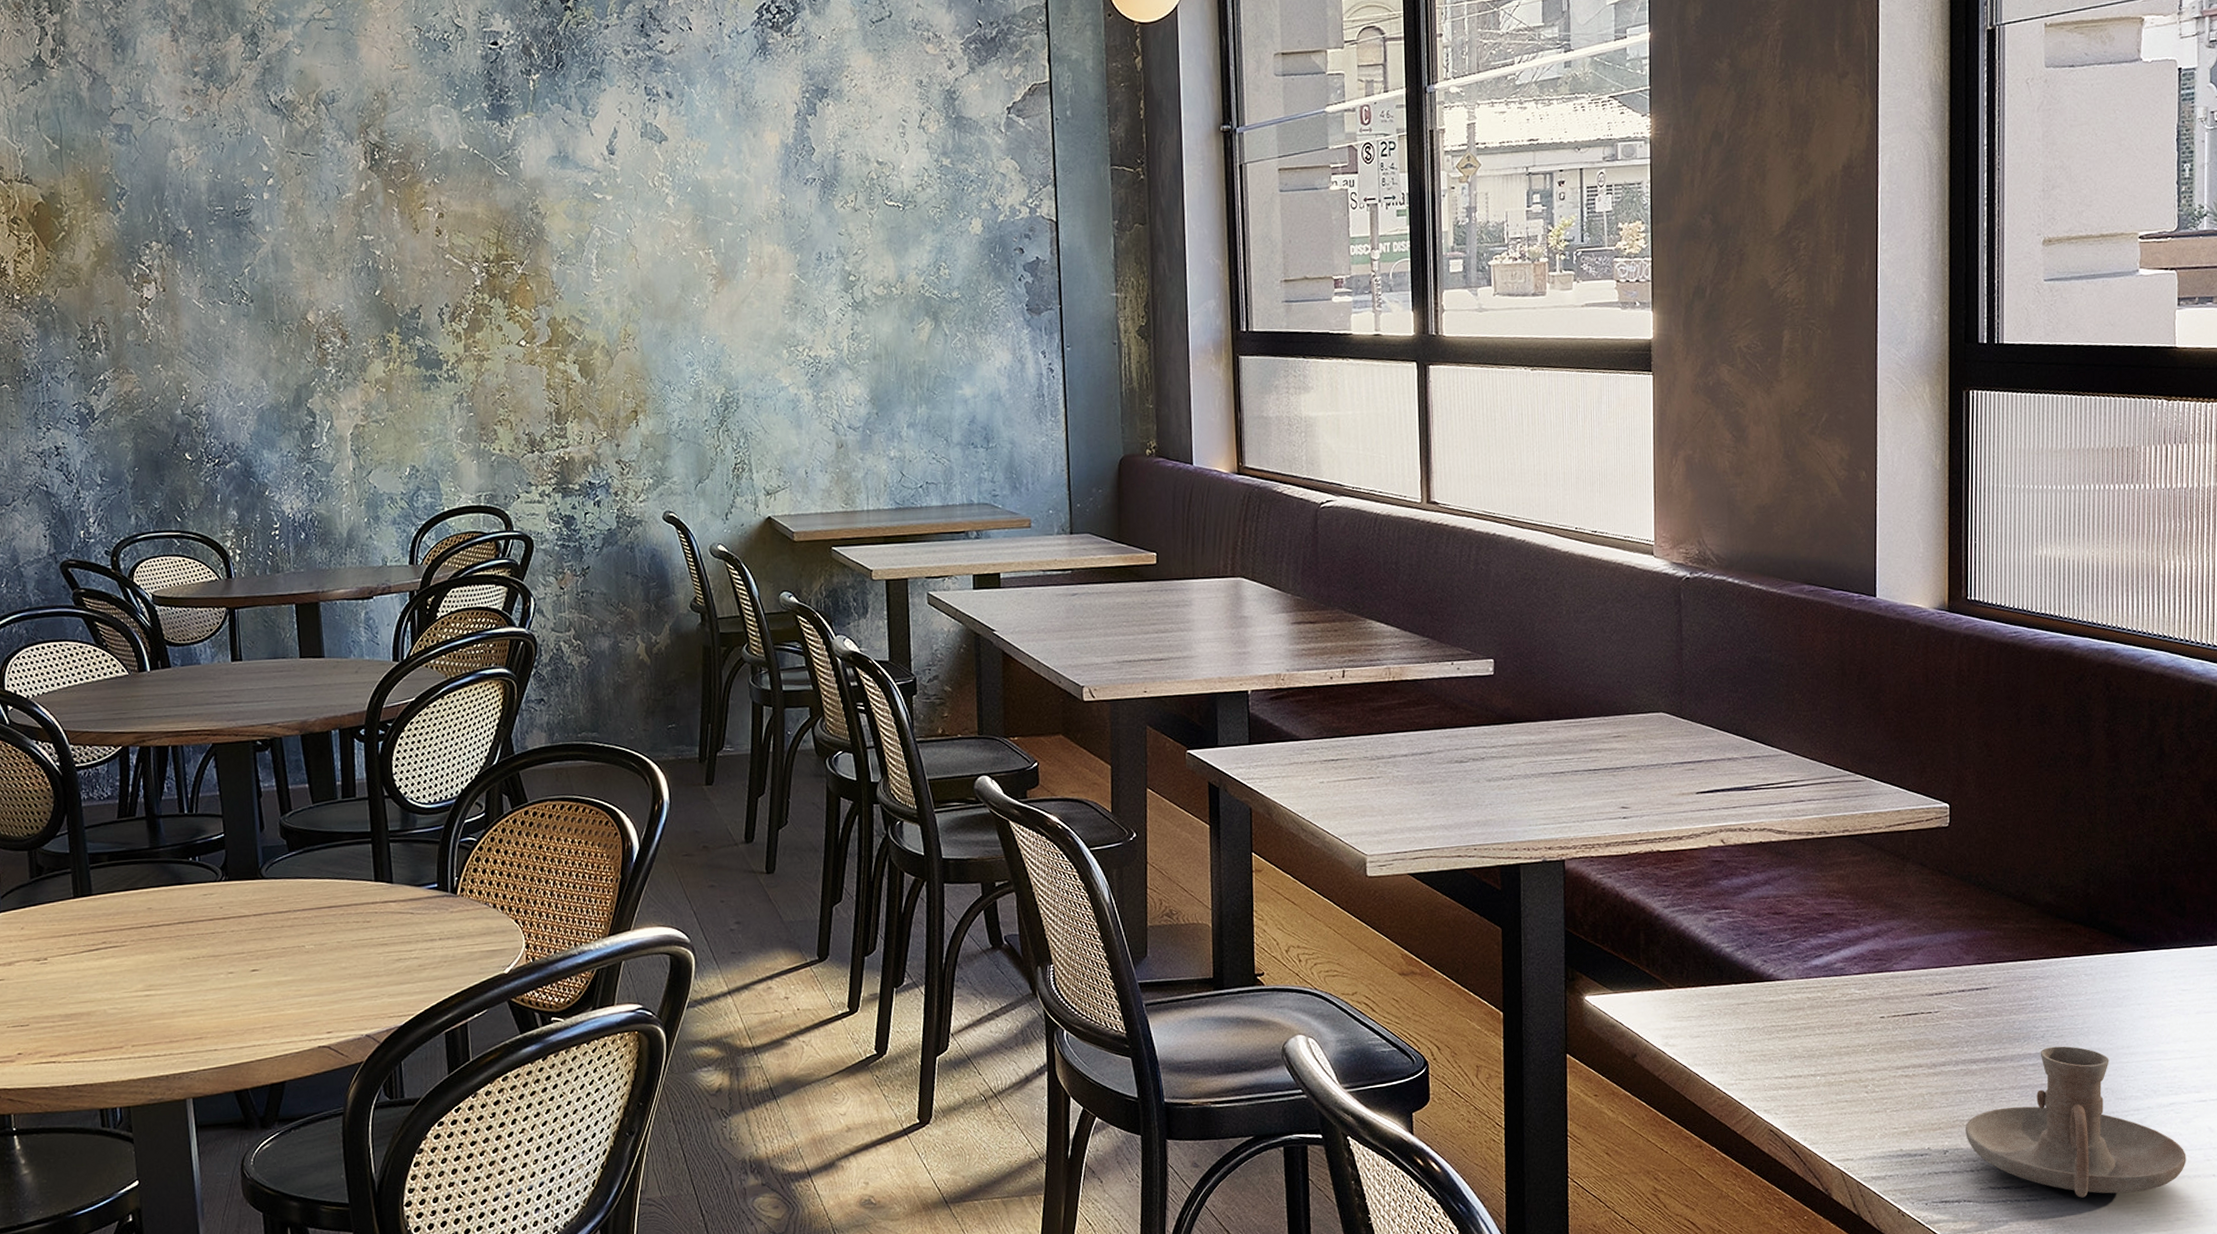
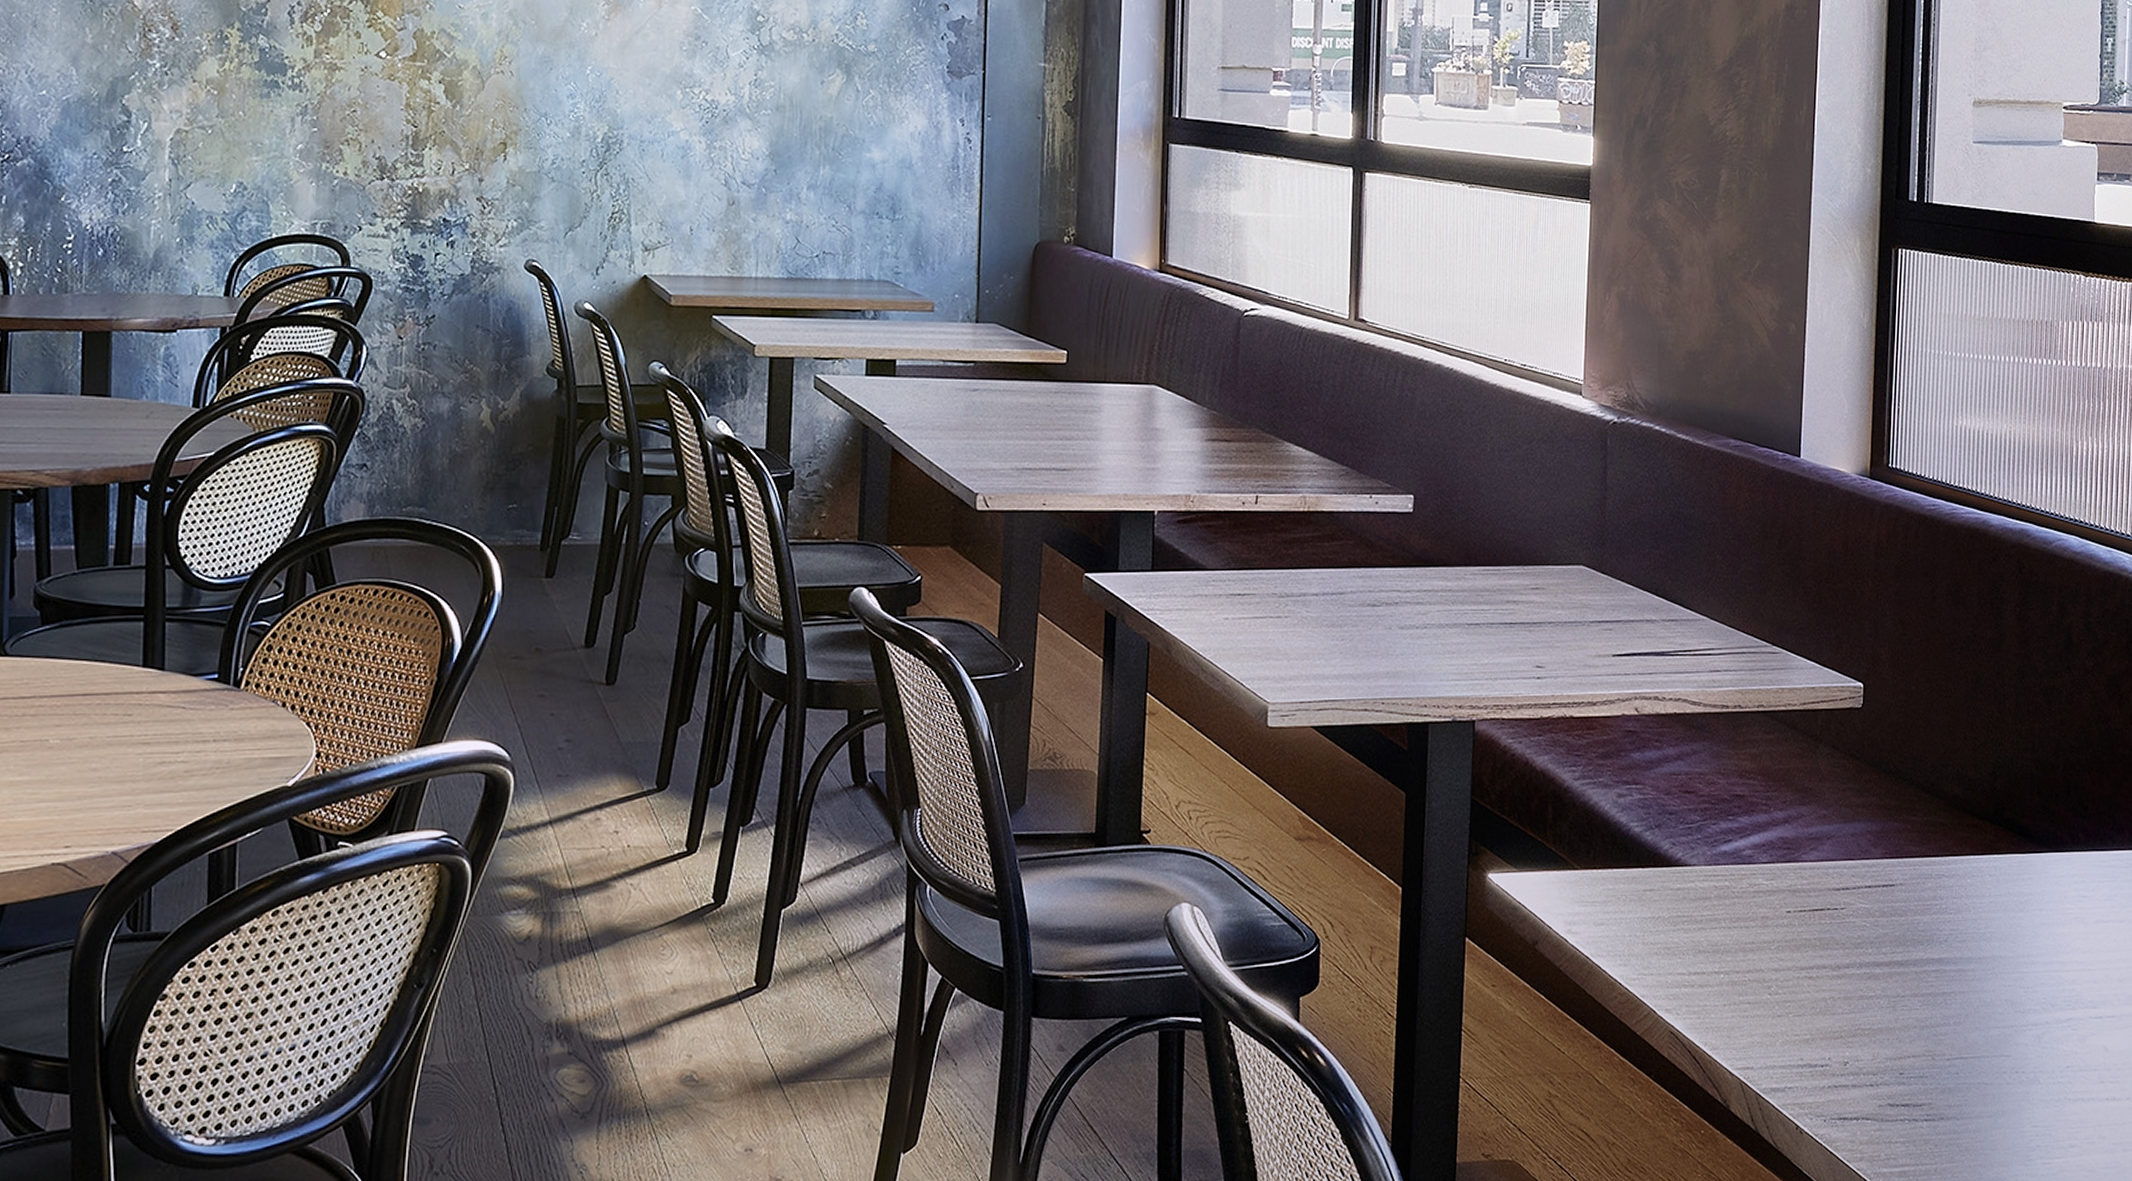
candle holder: present [1964,1046,2186,1198] -> none [1866,951,2082,1119]

